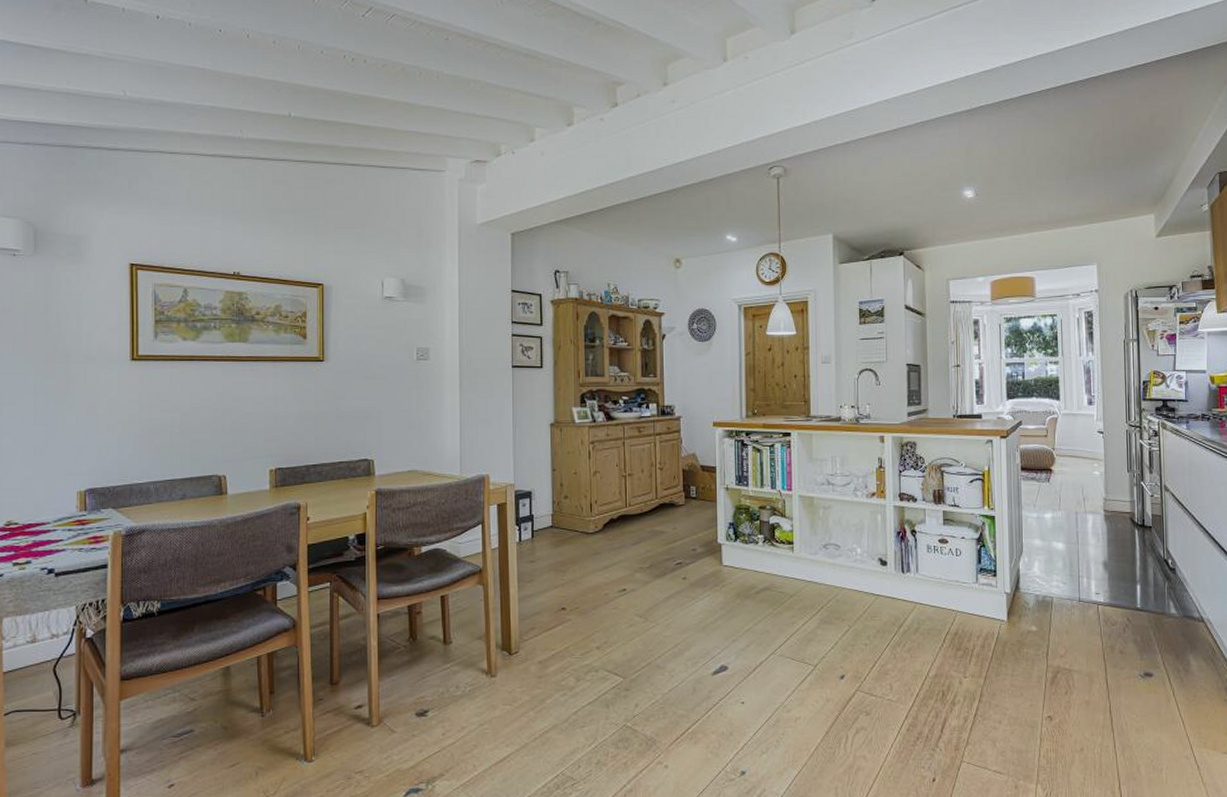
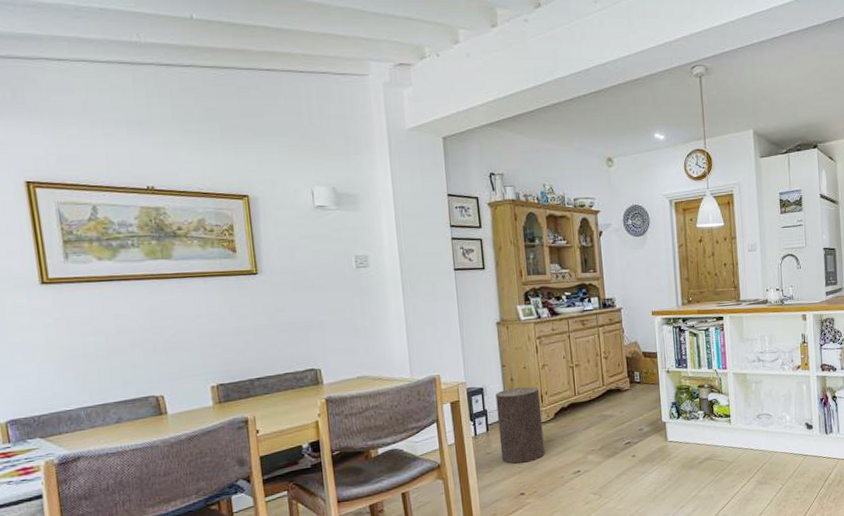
stool: none [544,494,590,575] -> present [495,386,545,464]

